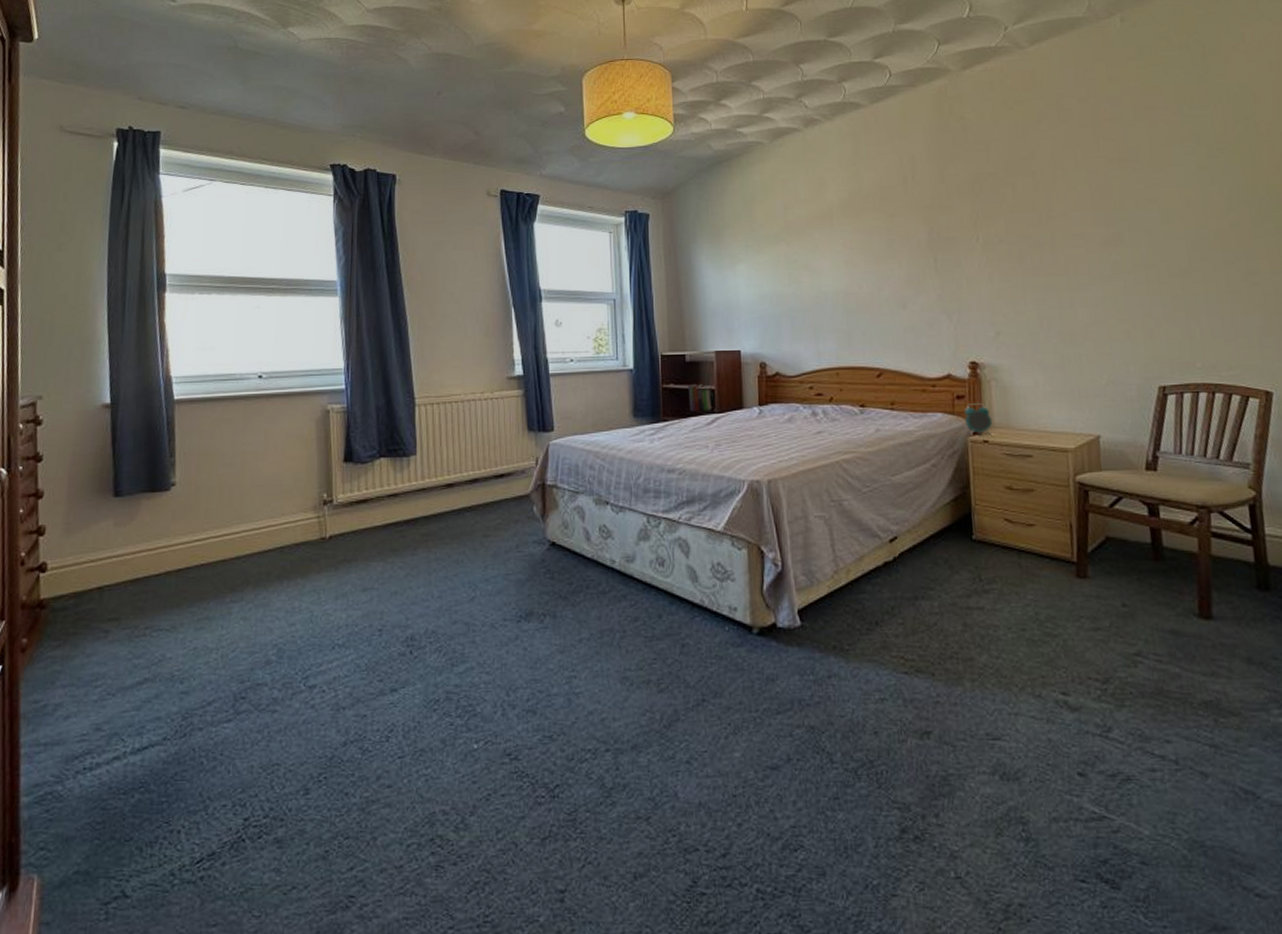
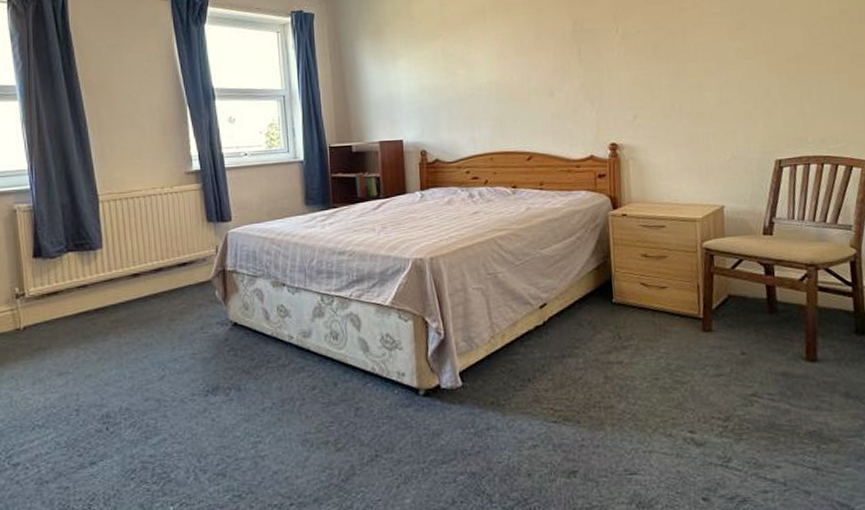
alarm clock: present [964,403,993,435] -> none [605,181,631,210]

